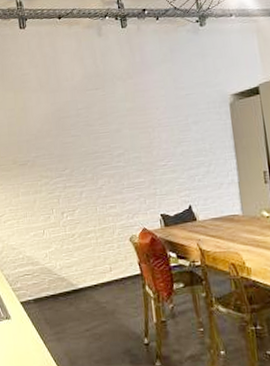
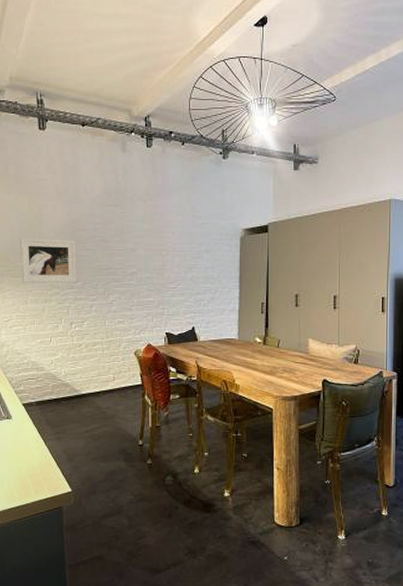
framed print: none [9,128,64,176] -> present [20,238,76,282]

